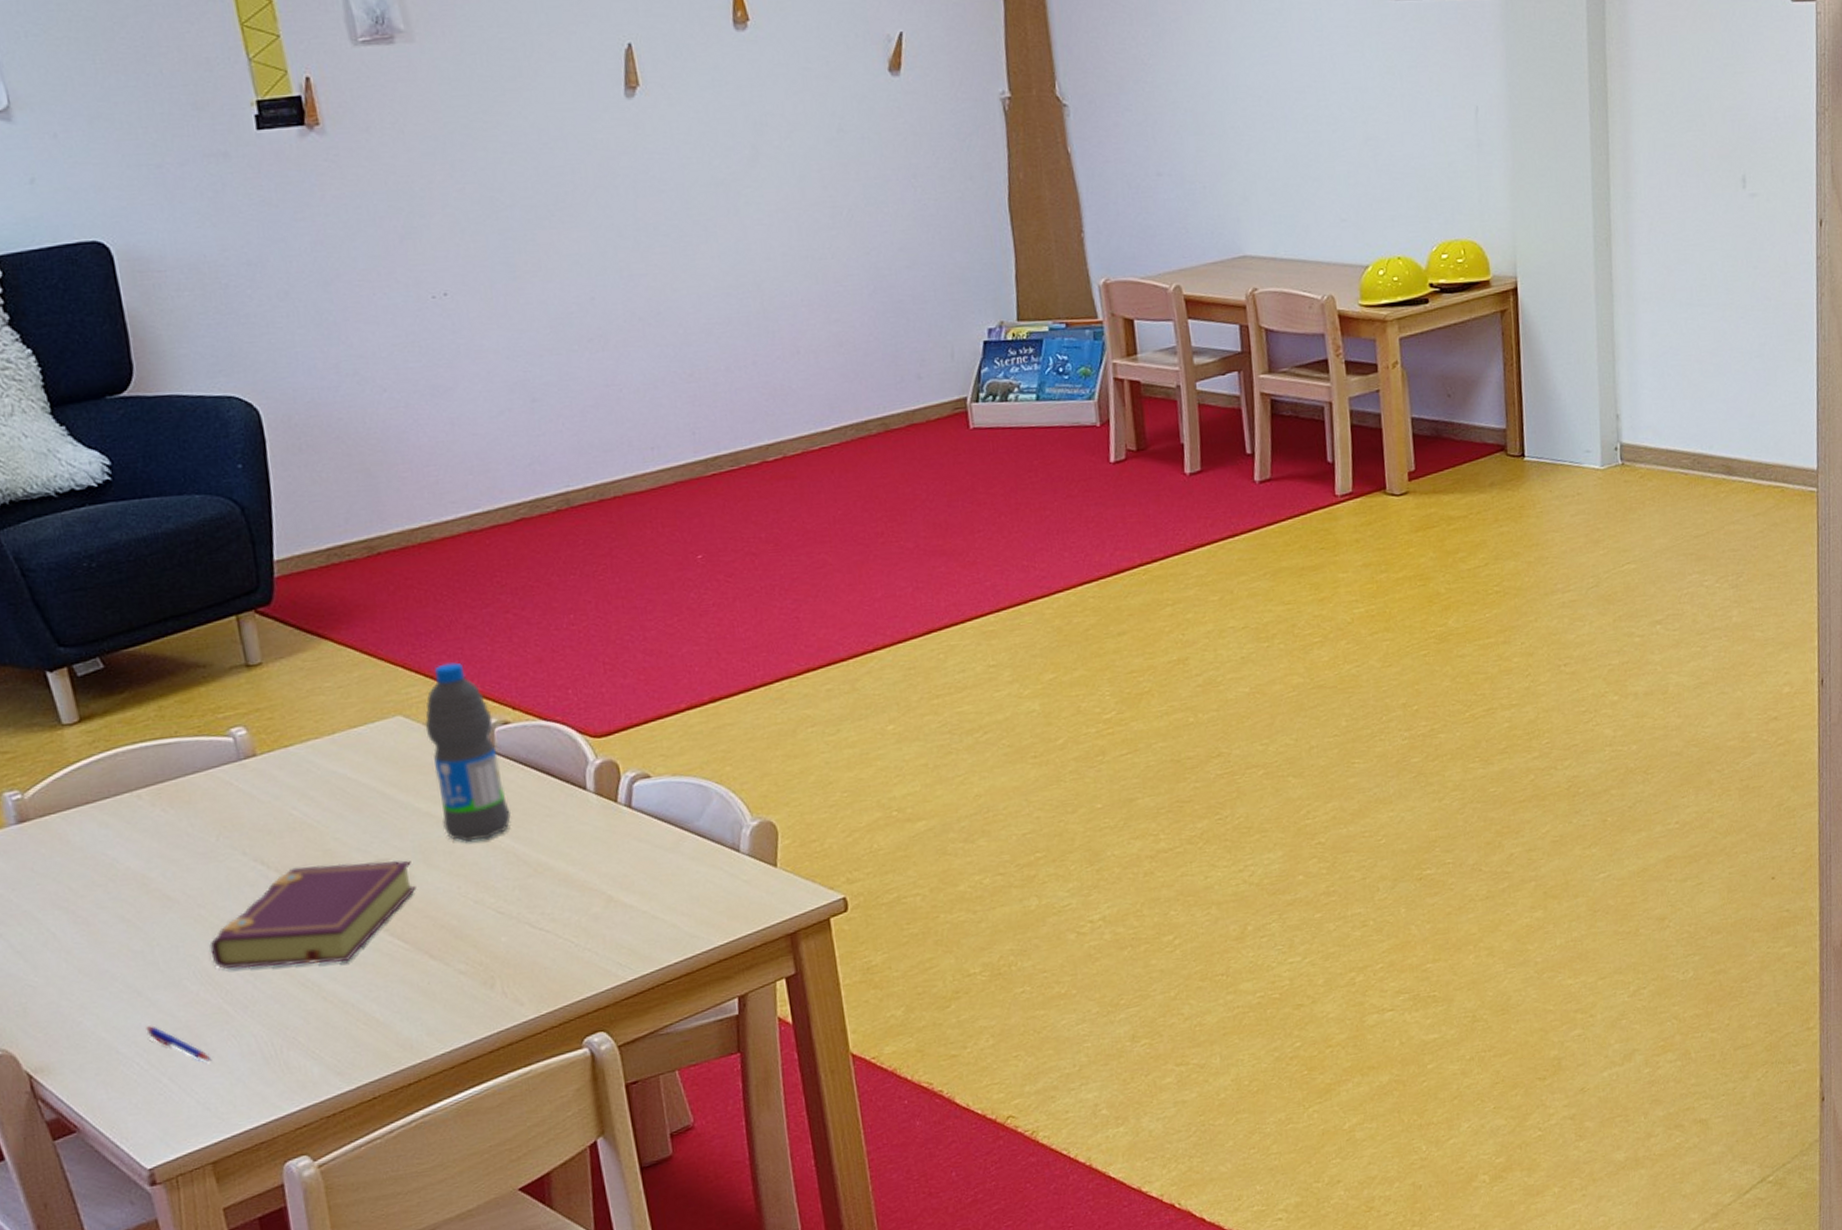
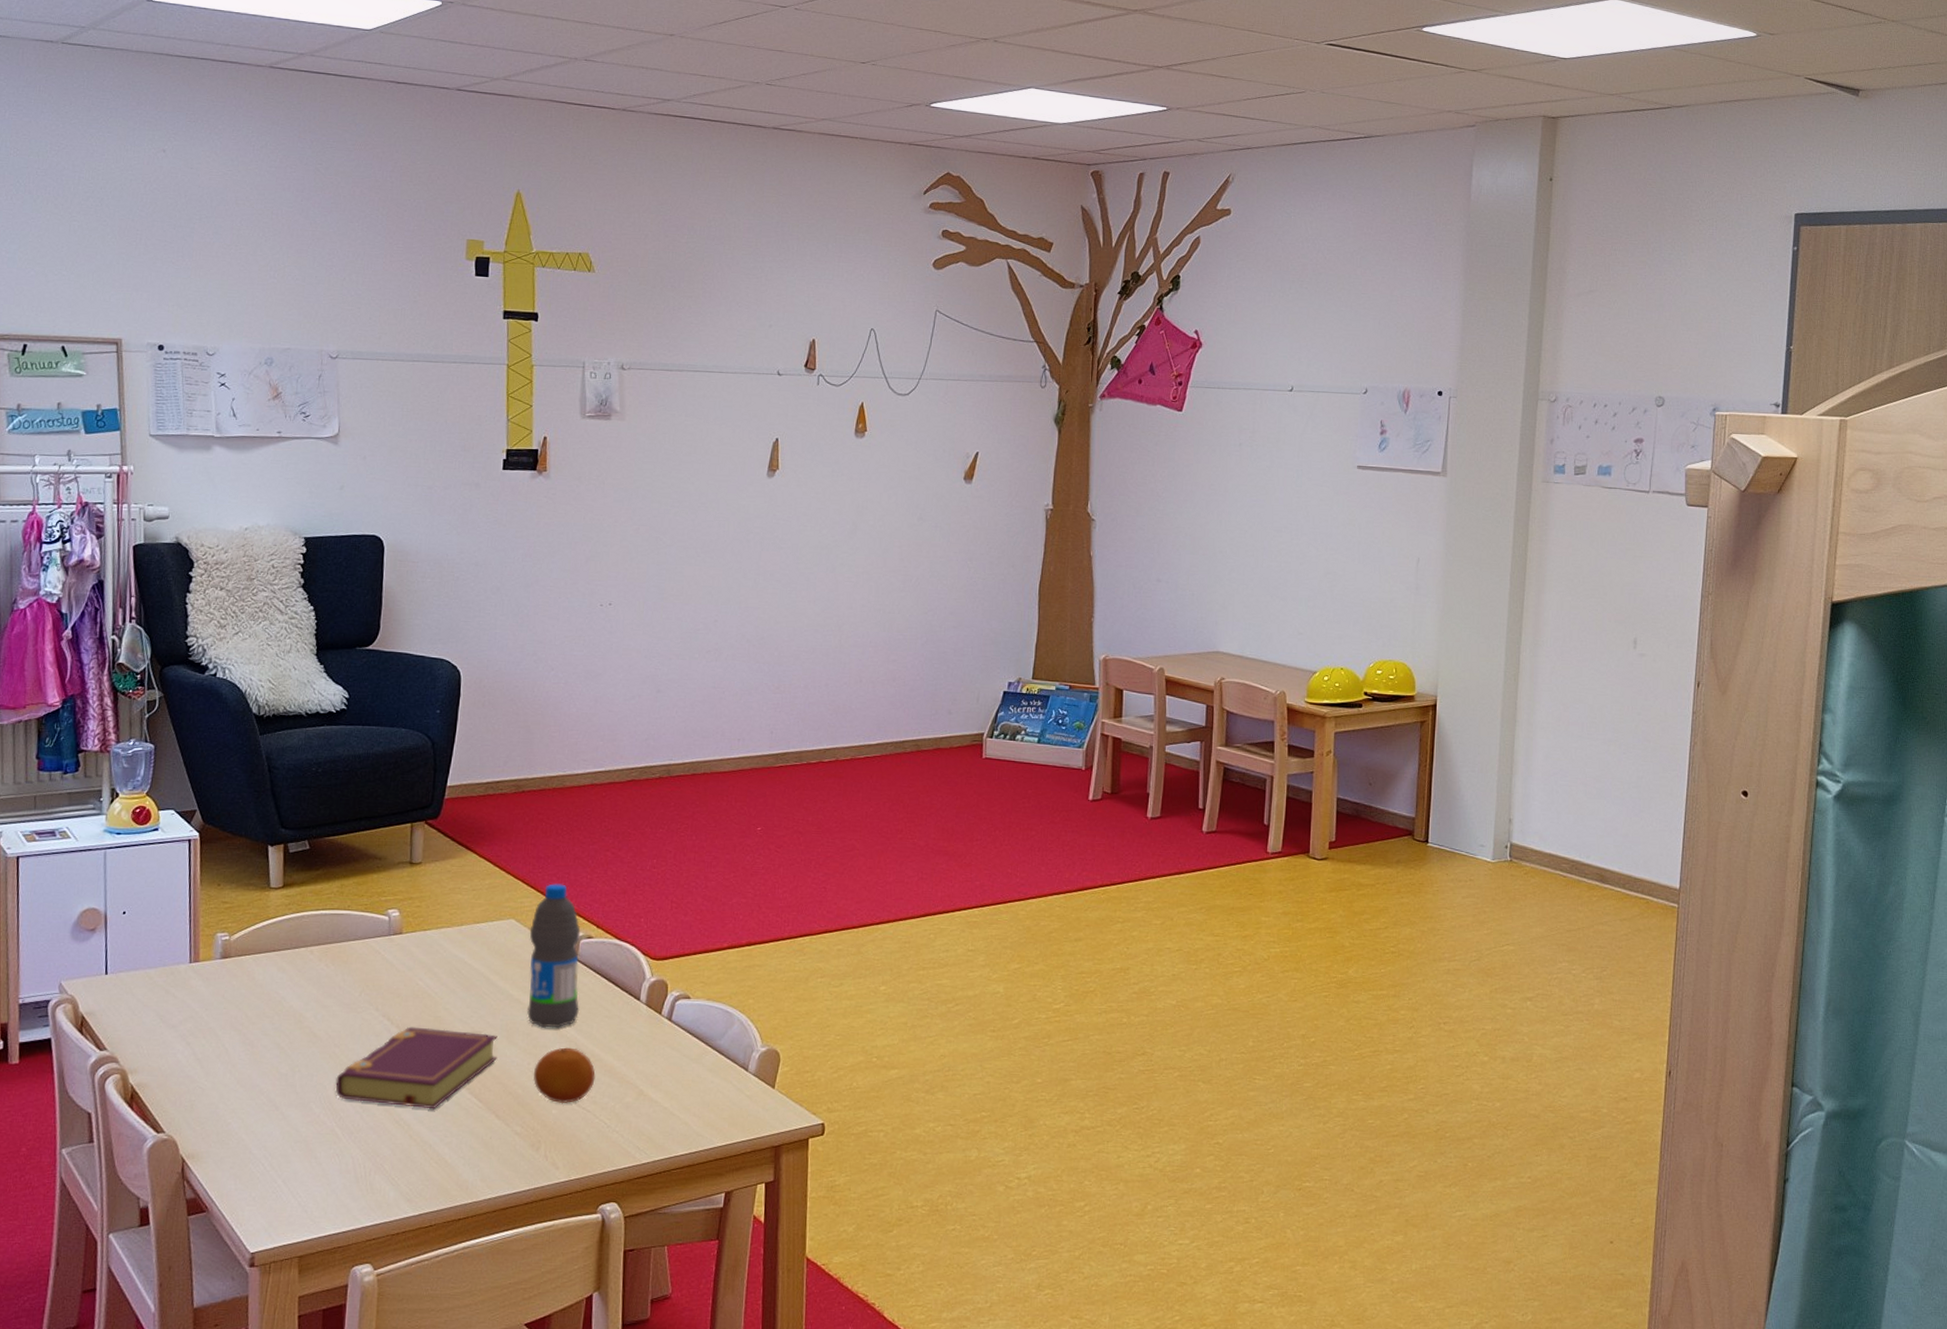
pen: present [145,1025,212,1063] -> none [275,1135,317,1173]
fruit: none [467,859,549,929] -> present [533,1047,596,1104]

